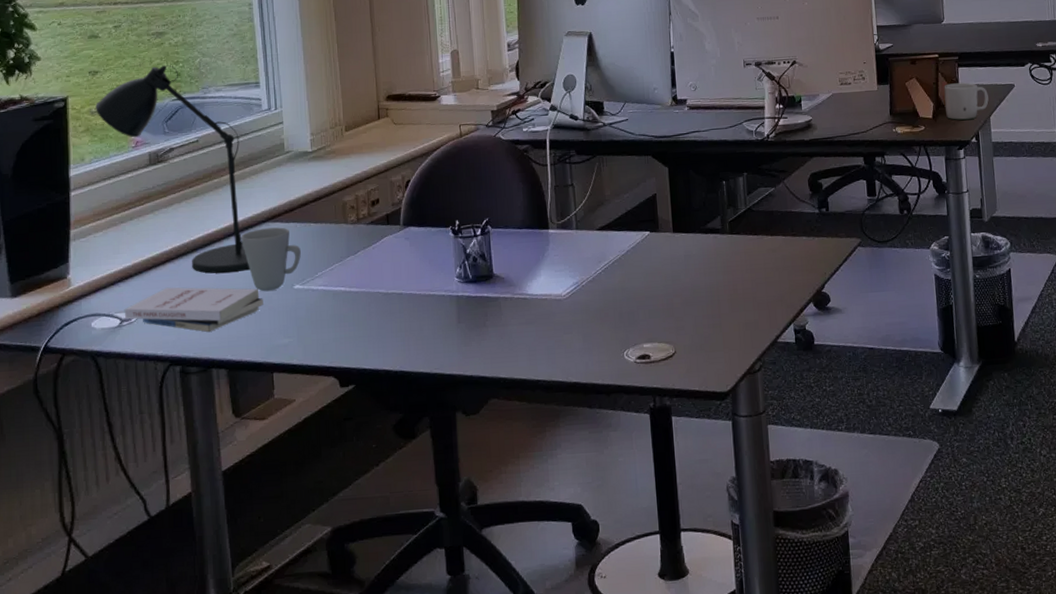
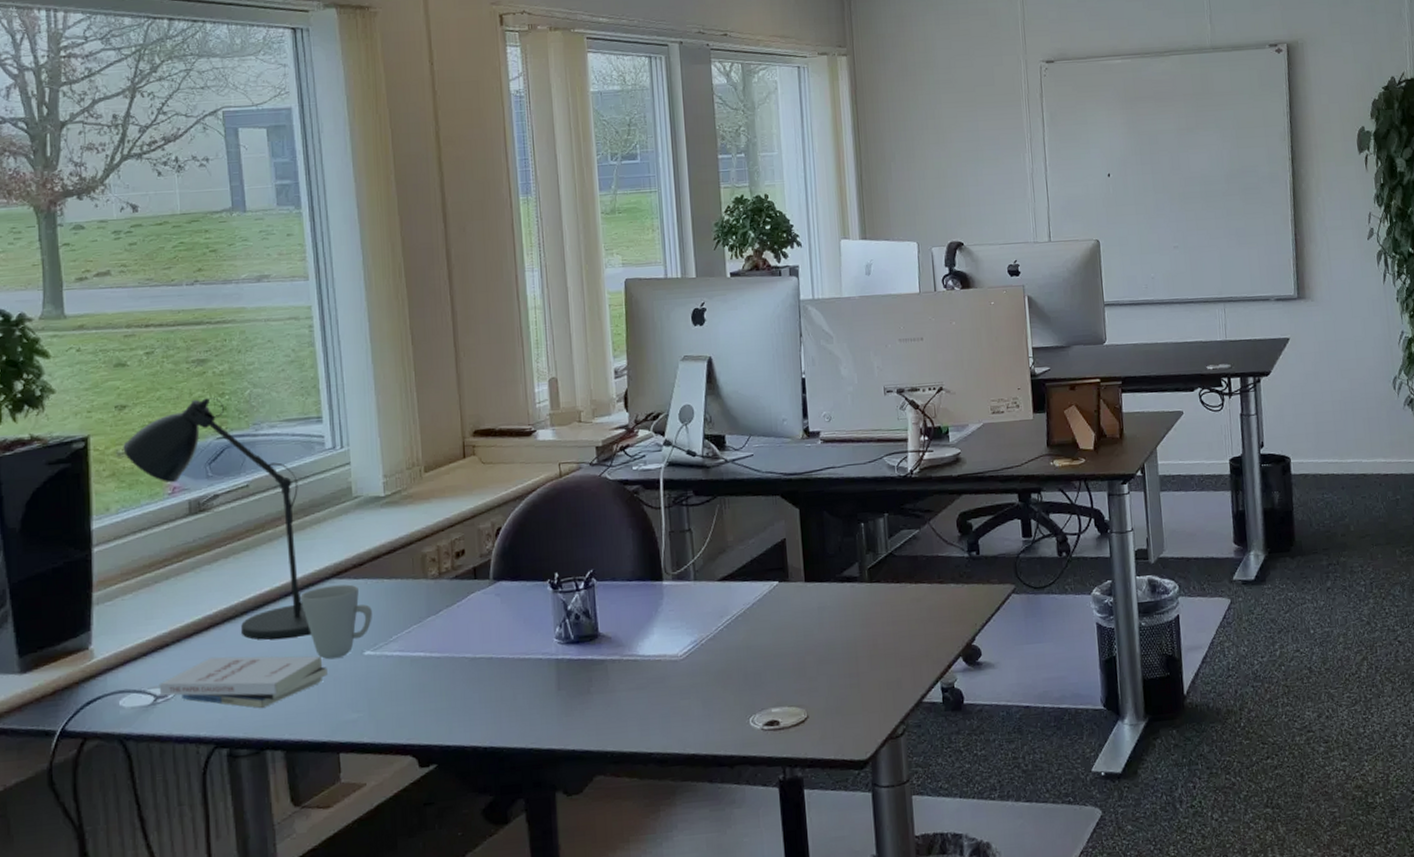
mug: present [944,82,989,121] -> none [1106,410,1155,452]

